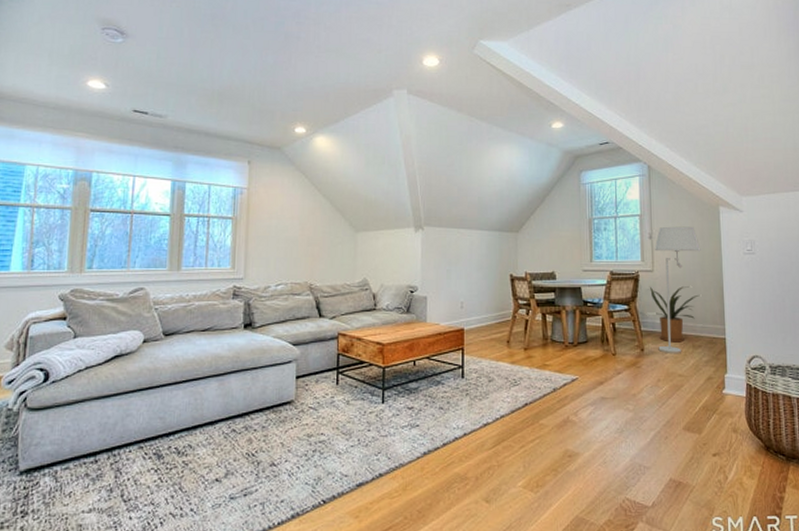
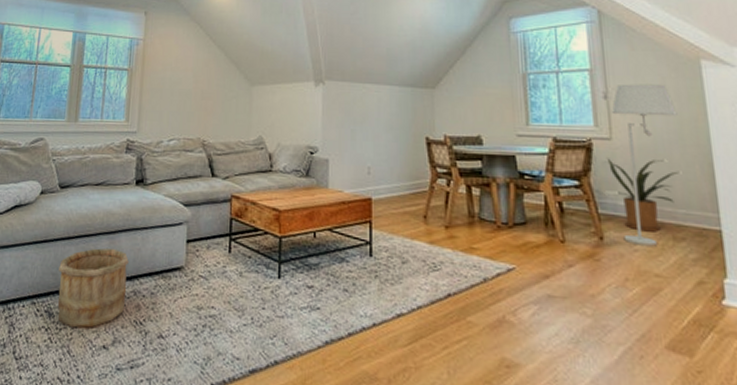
wooden bucket: none [166,389,239,465] -> present [58,248,129,328]

